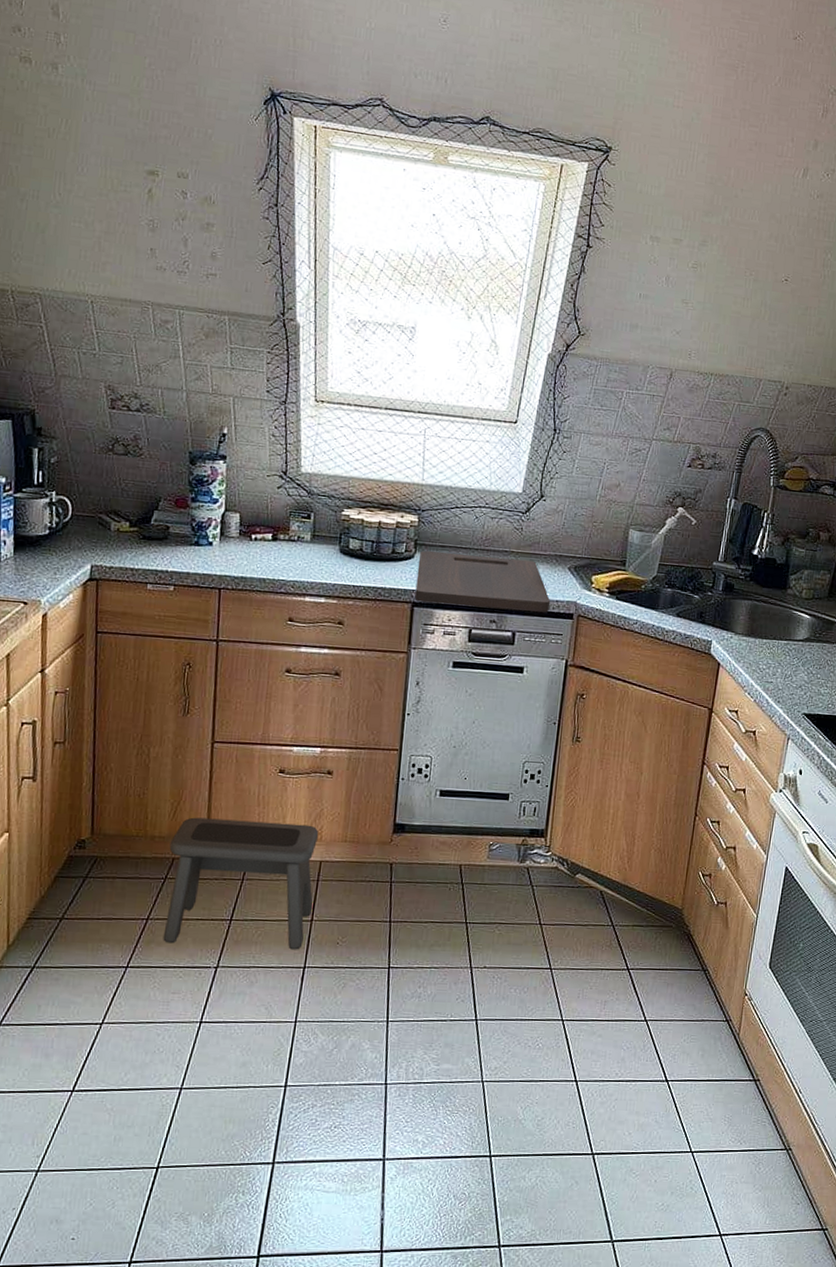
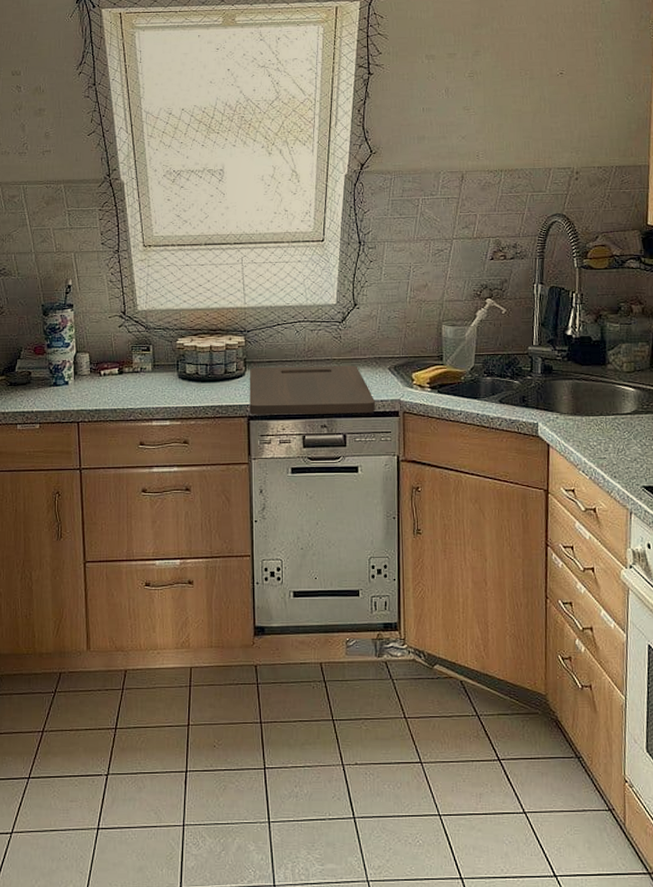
step stool: present [163,817,319,950] -> none [56,633,188,755]

